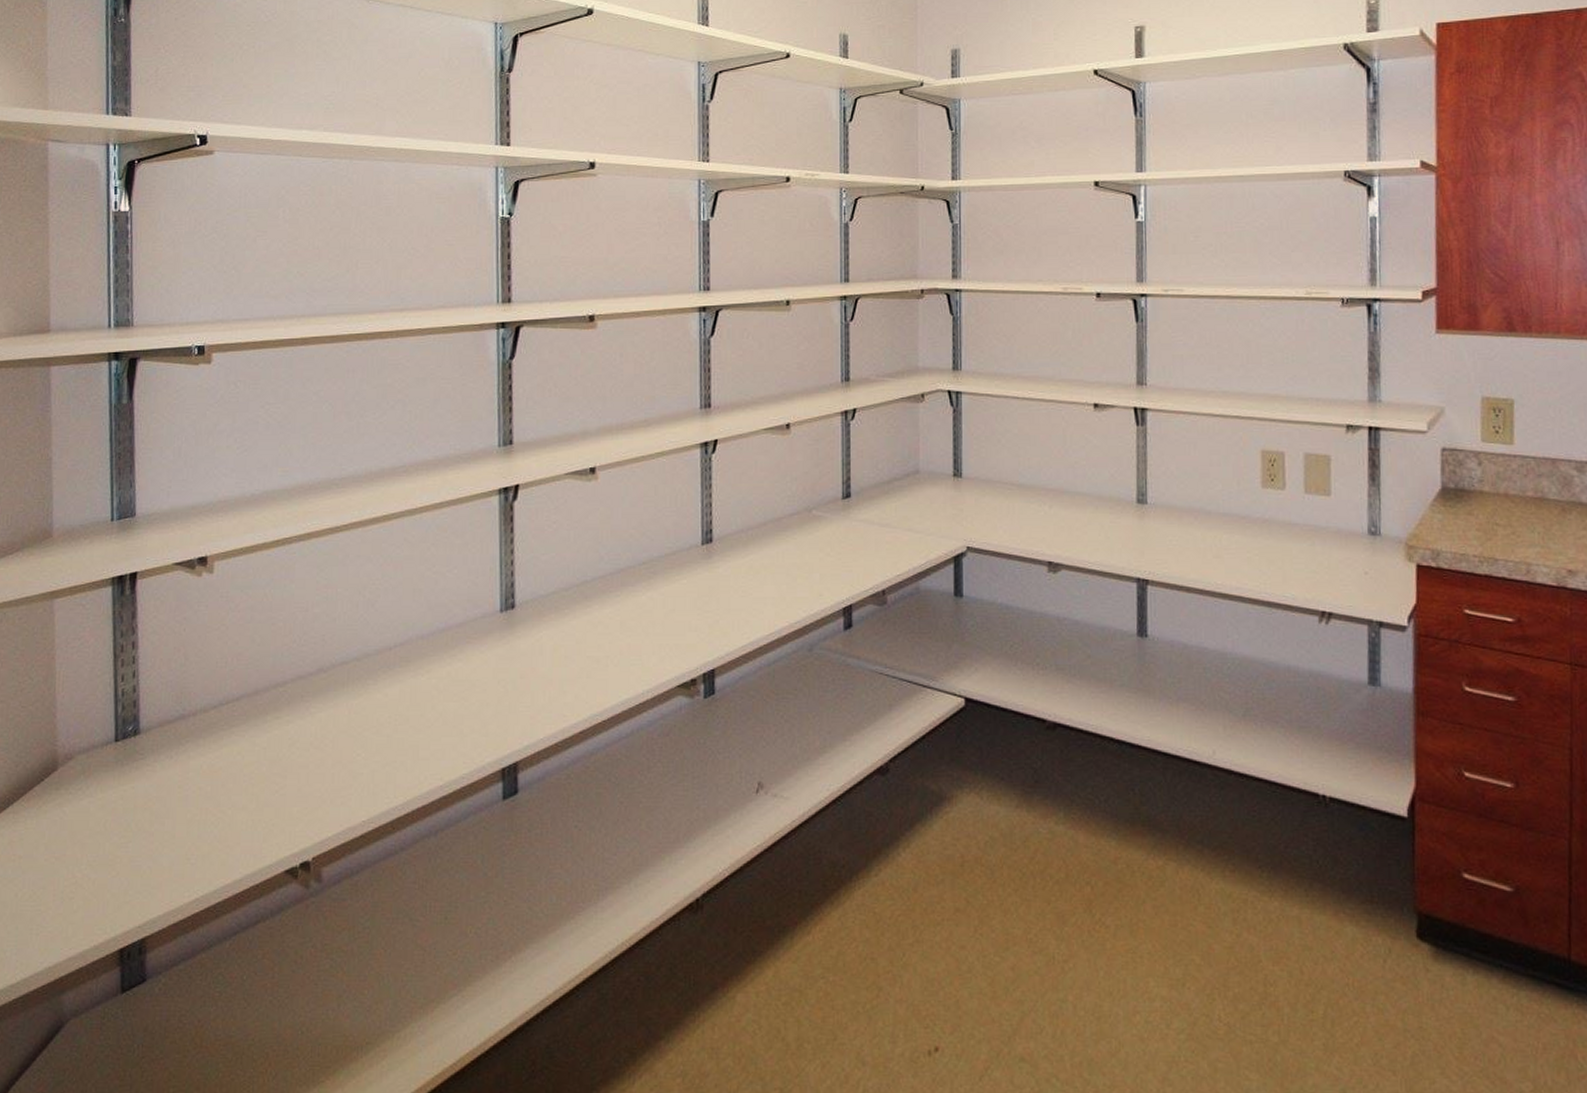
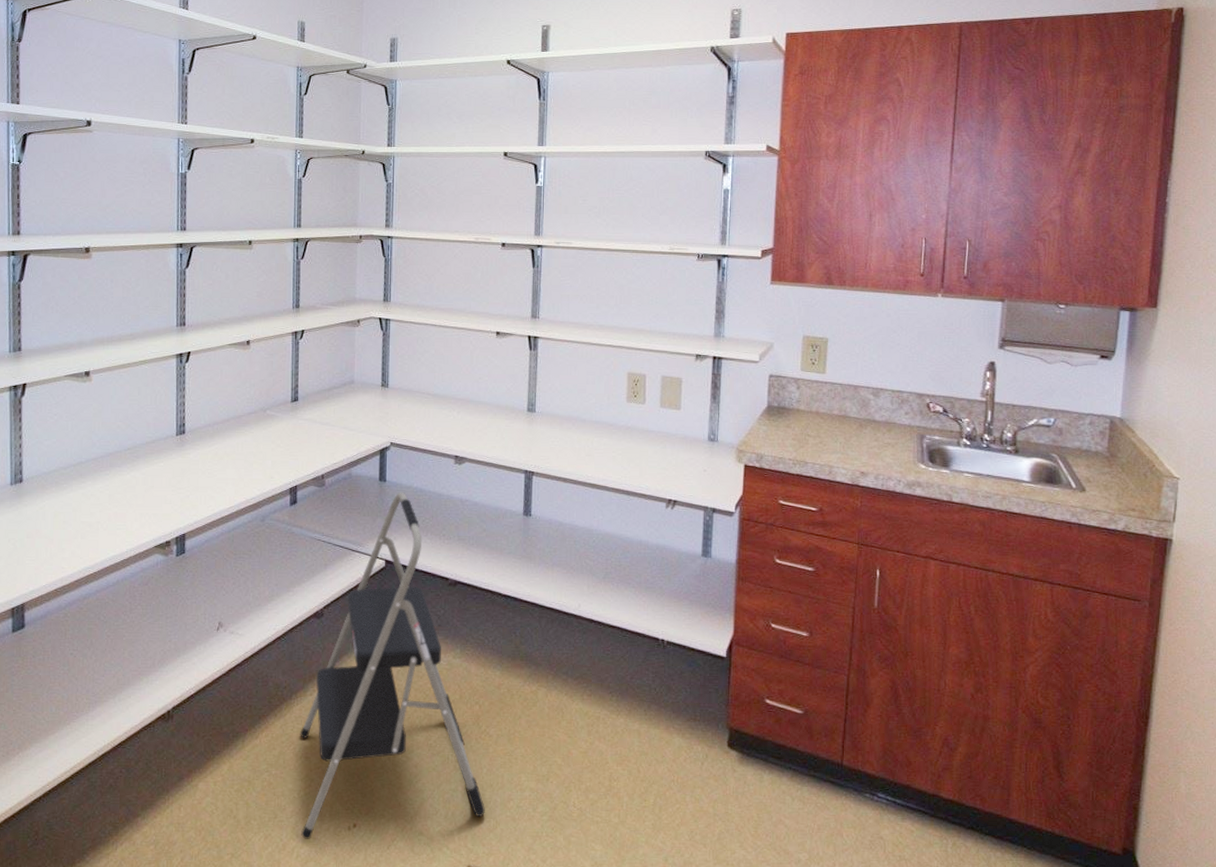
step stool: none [863,610,1104,1068] -> present [300,492,485,839]

